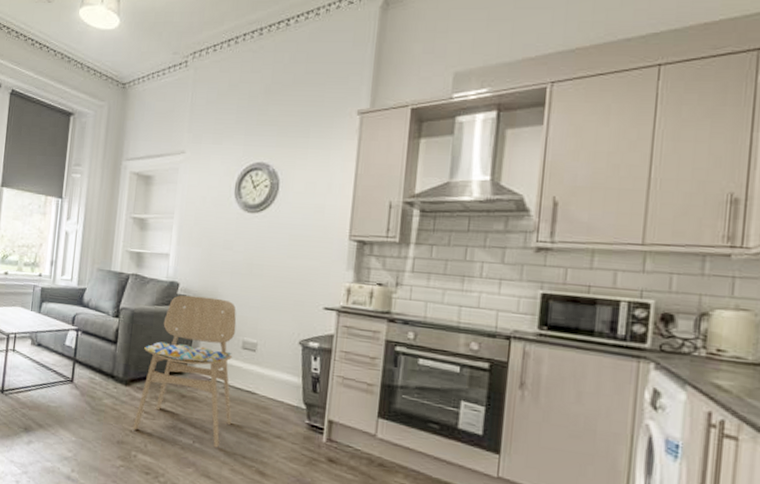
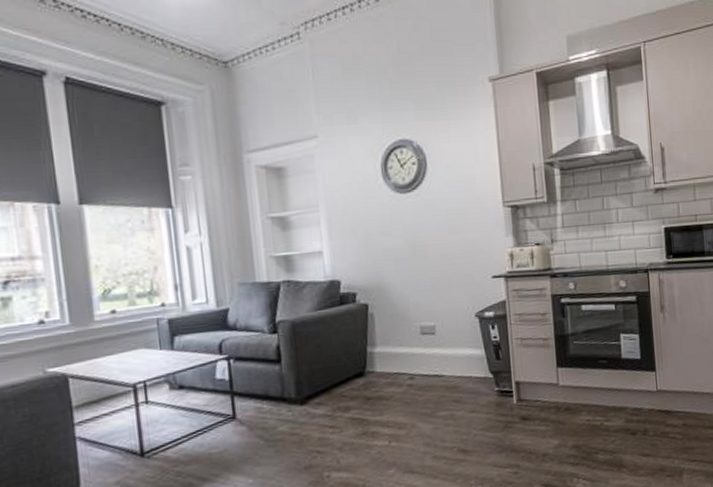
dining chair: present [132,295,237,448] -> none [315,288,424,450]

